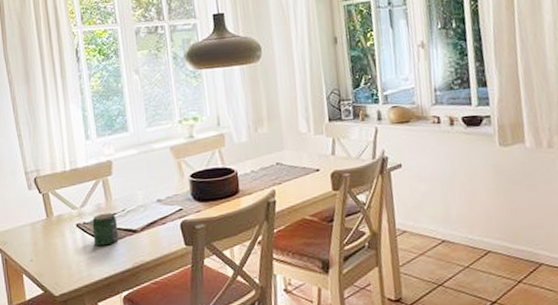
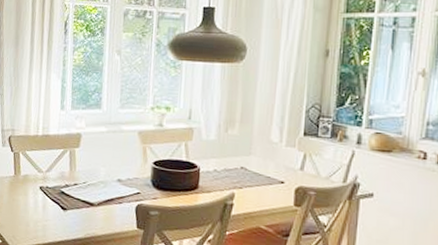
jar: present [92,212,119,246] -> none [53,181,77,213]

